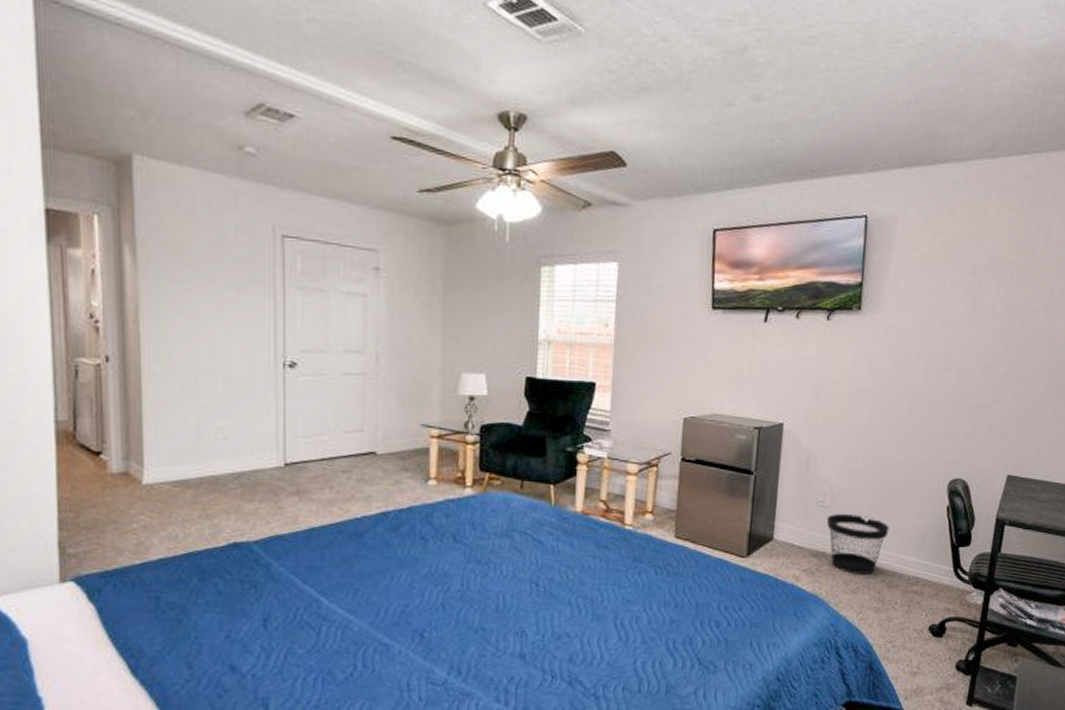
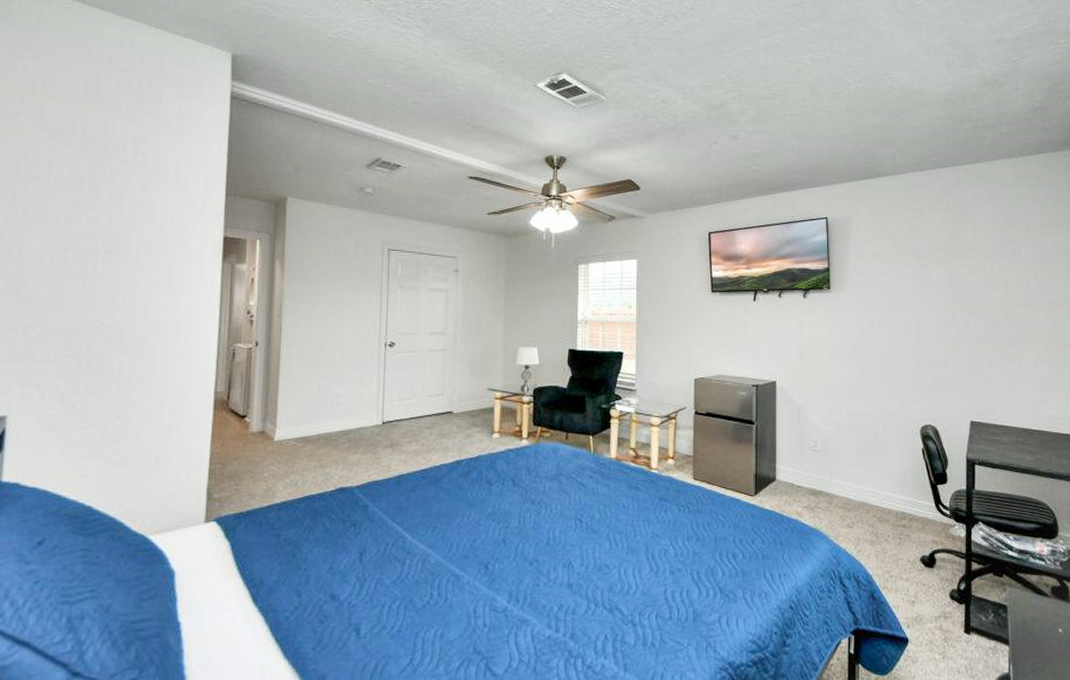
wastebasket: present [826,514,889,574] -> none [819,457,874,510]

